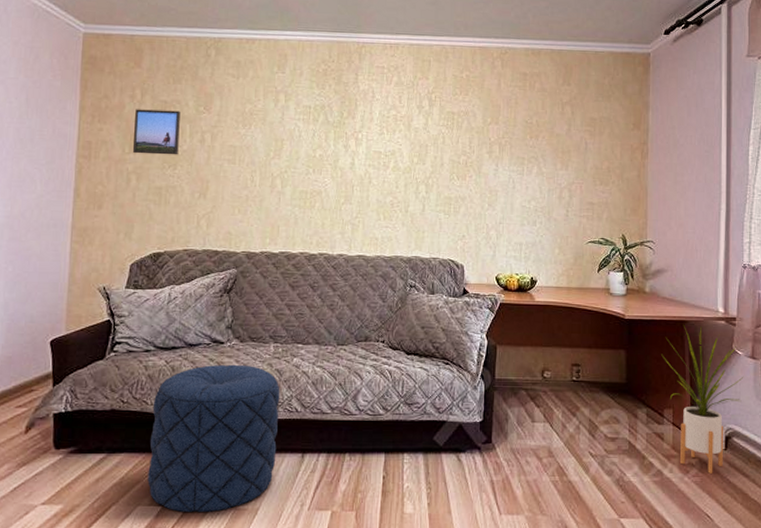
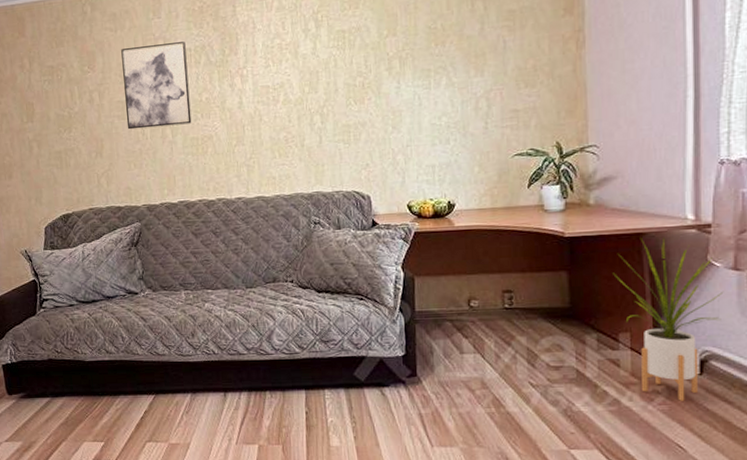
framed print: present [132,109,180,155] -> none [26,73,71,122]
pouf: present [147,364,280,513] -> none [83,312,200,448]
wall art: none [236,96,306,177] -> present [121,41,192,130]

